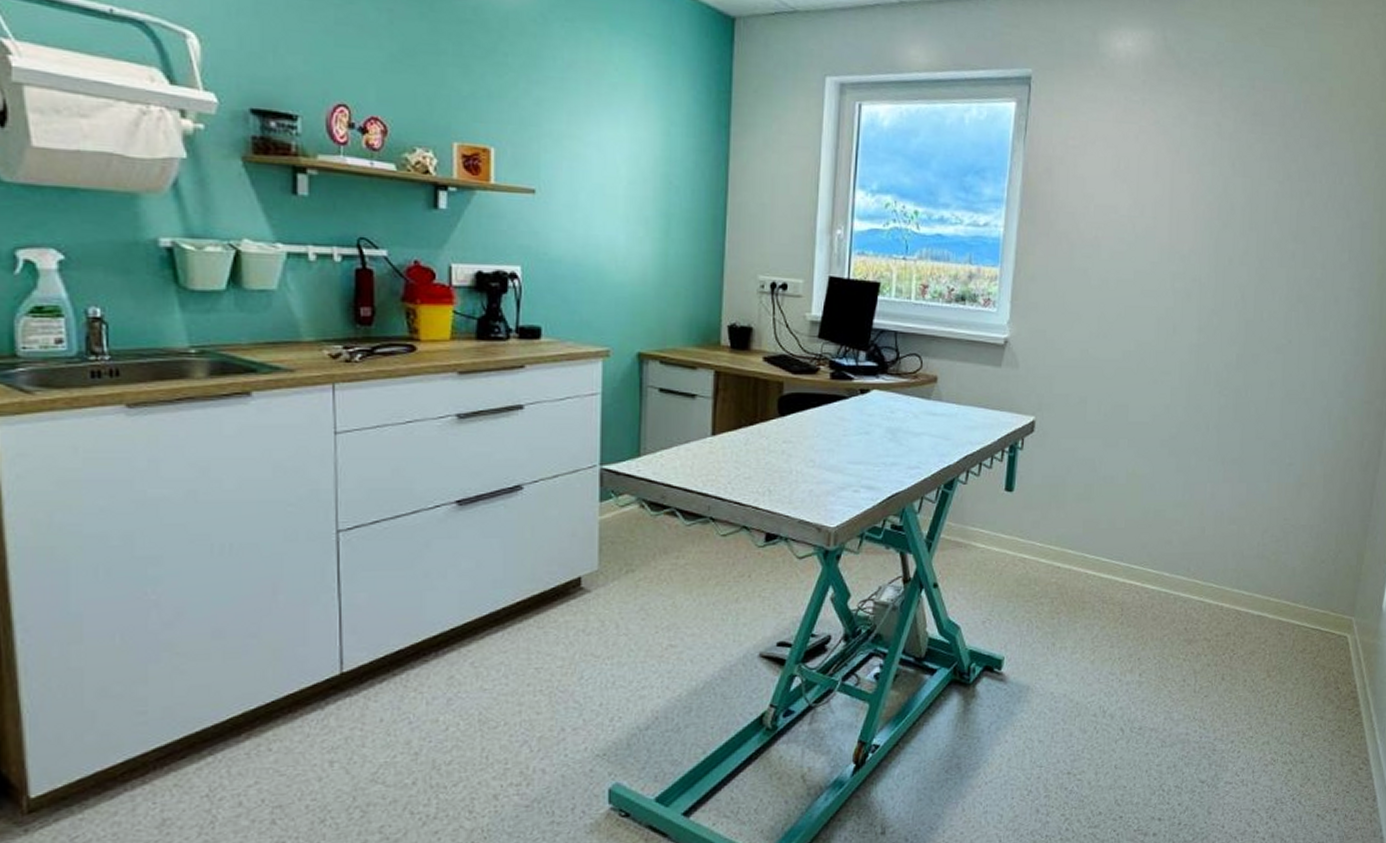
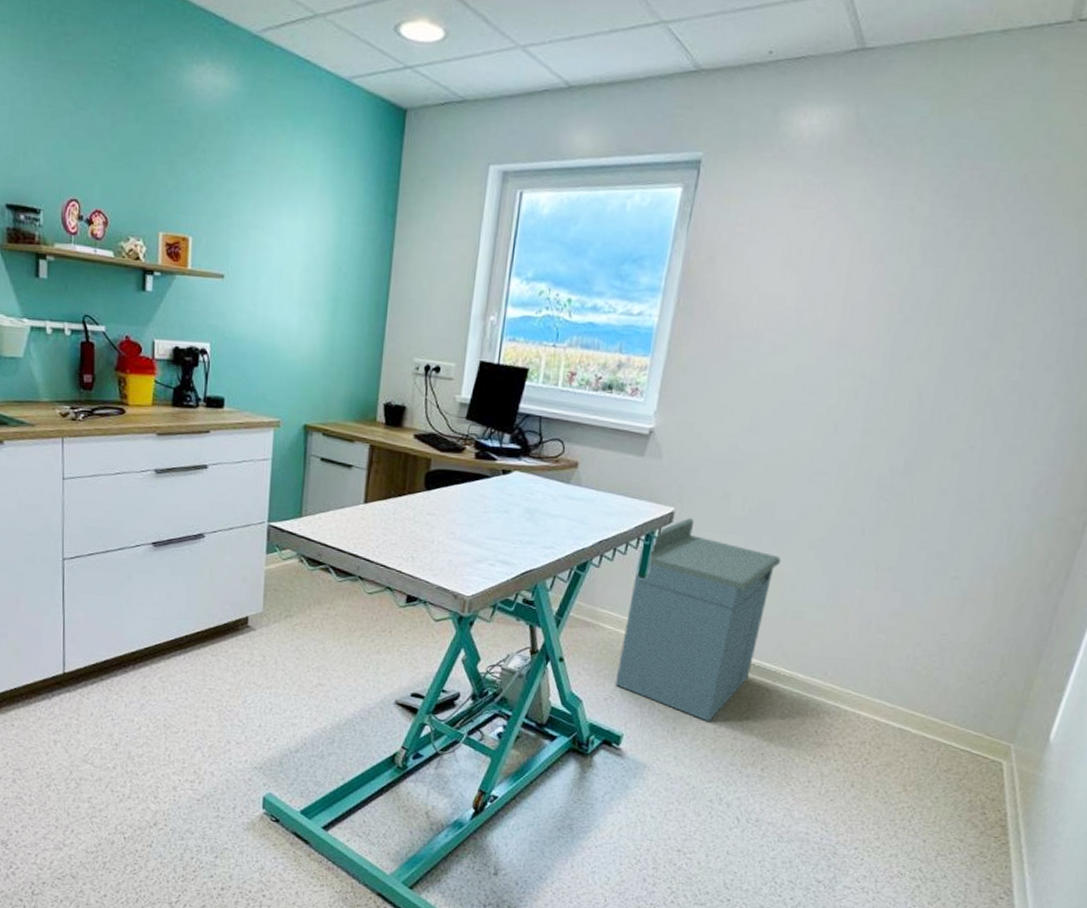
storage cabinet: none [991,426,1138,632] -> present [614,518,782,721]

